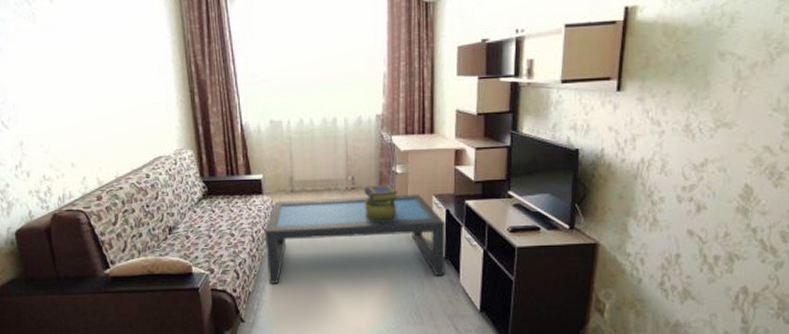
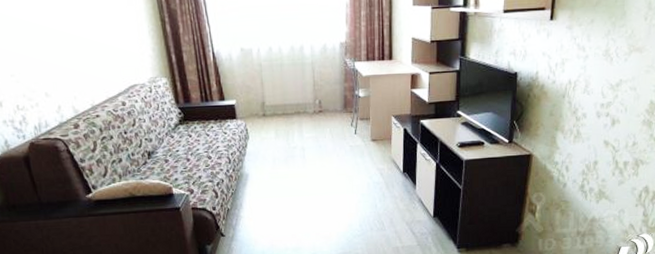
coffee table: present [264,194,446,284] -> none [239,115,404,201]
stack of books: present [363,184,399,220] -> none [330,106,362,140]

